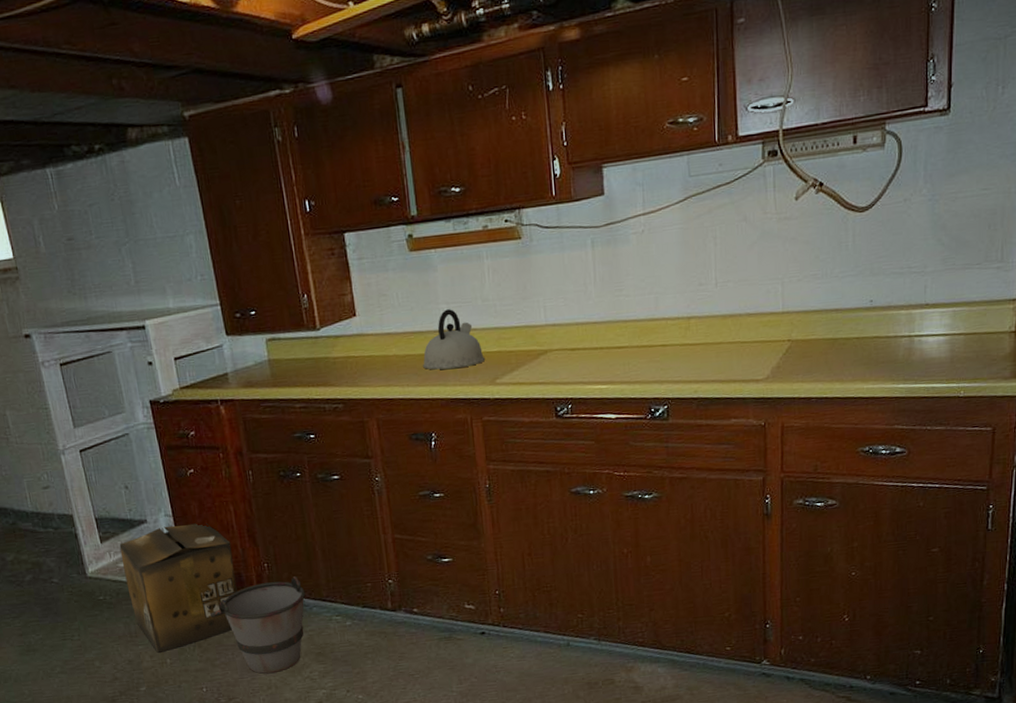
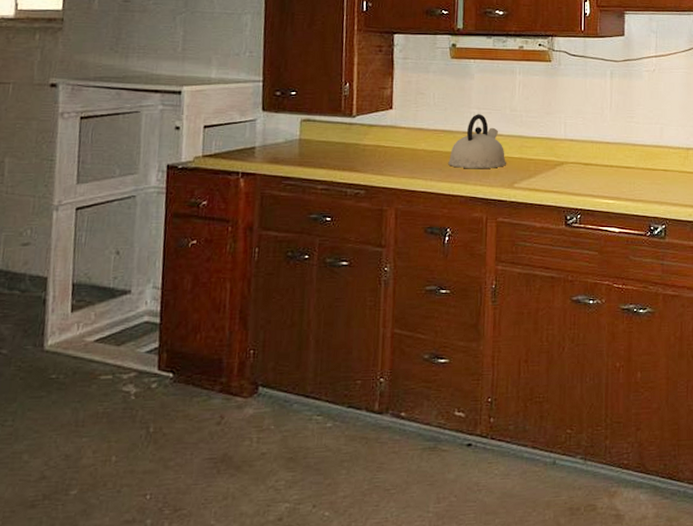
cardboard box: present [119,523,239,653] -> none [87,299,219,448]
bucket: present [210,575,306,674] -> none [177,366,289,481]

